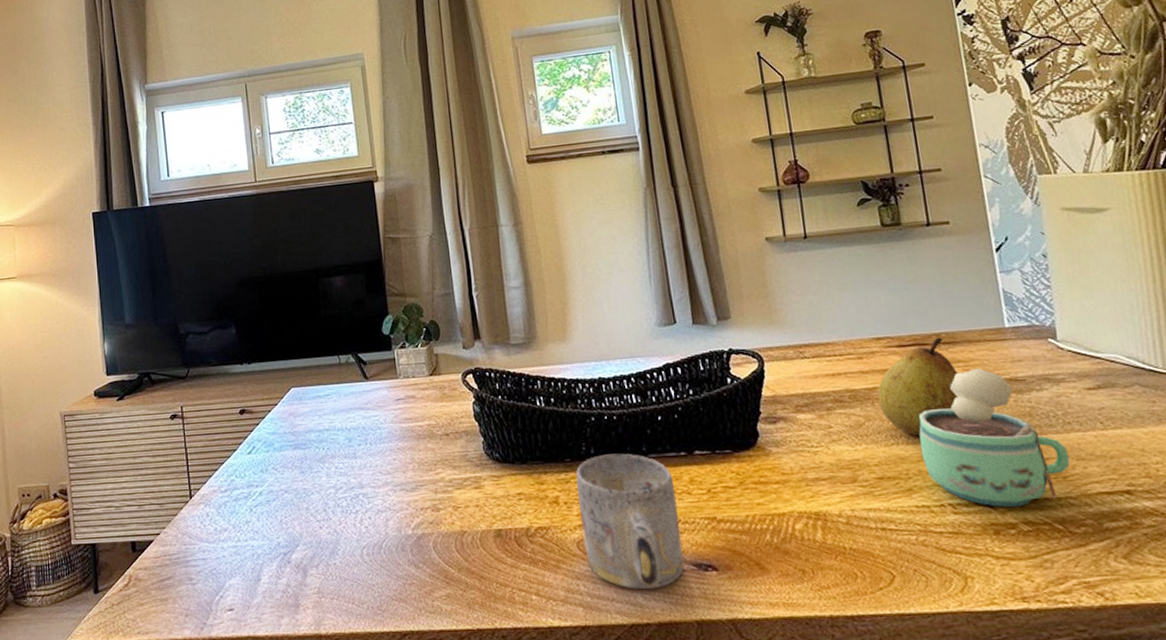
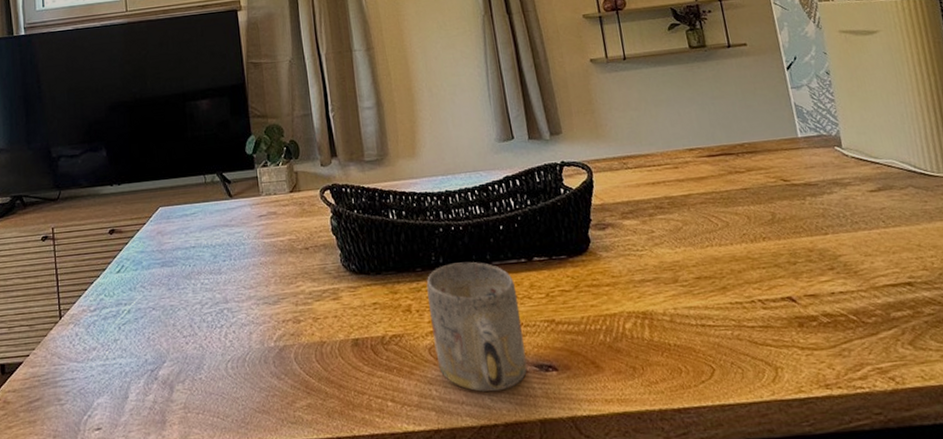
fruit: present [877,337,958,436] -> none [692,147,762,238]
chocolate milk: present [919,368,1070,508] -> none [729,174,859,302]

